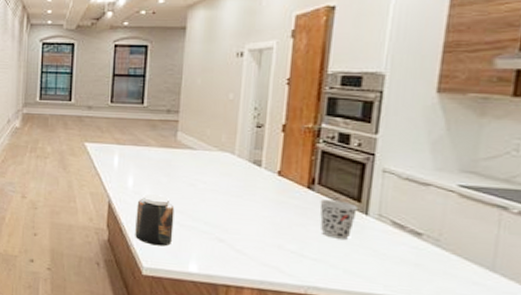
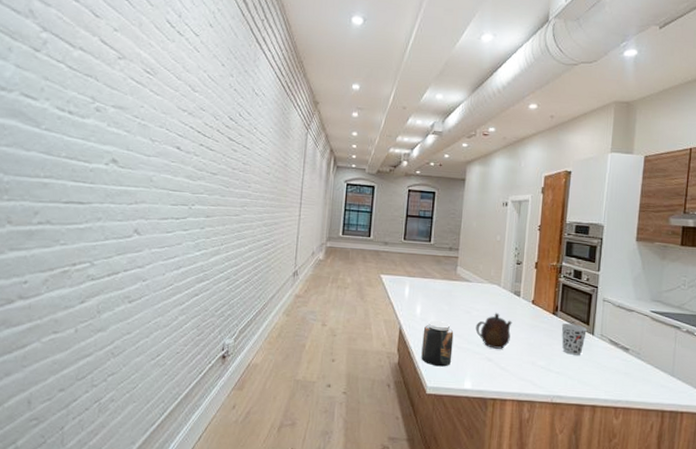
teapot: none [202,186,251,229] -> present [475,313,513,349]

